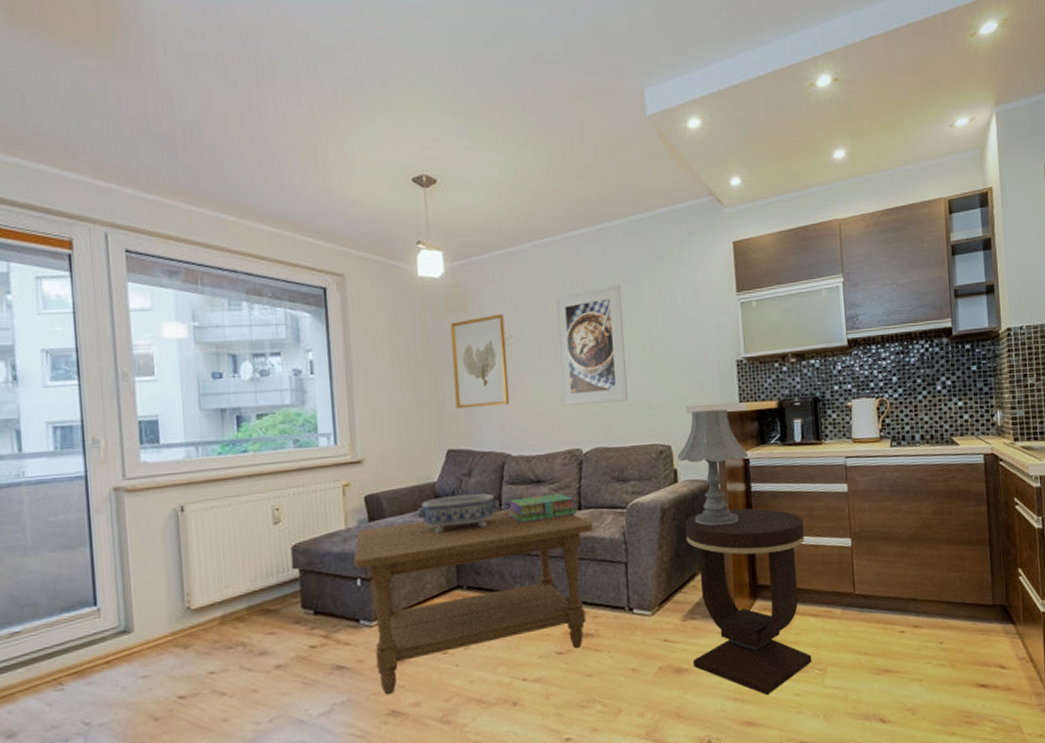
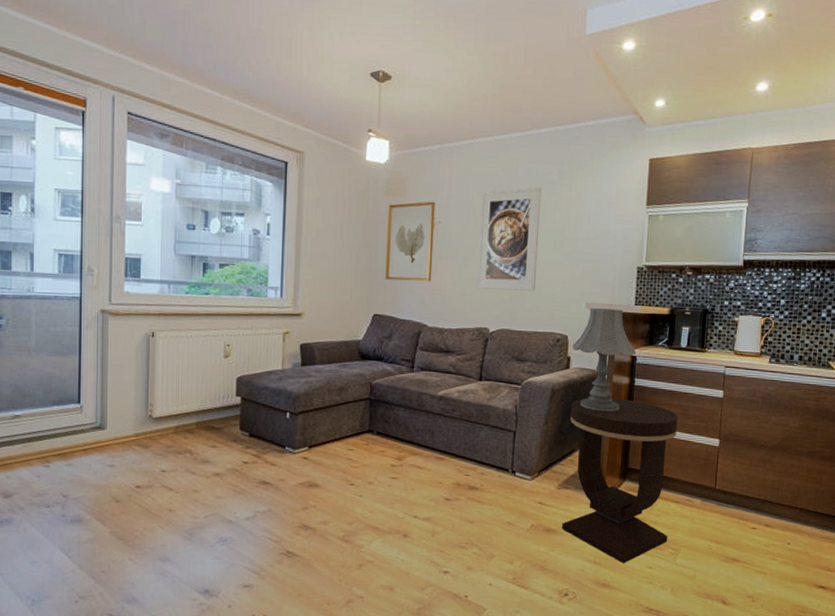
coffee table: present [353,510,594,695] -> none [286,371,491,511]
decorative bowl: present [416,493,500,534] -> none [341,353,413,384]
stack of books: present [507,493,577,524] -> none [418,363,478,386]

